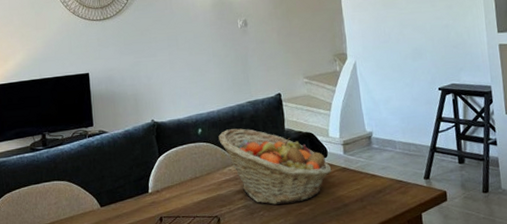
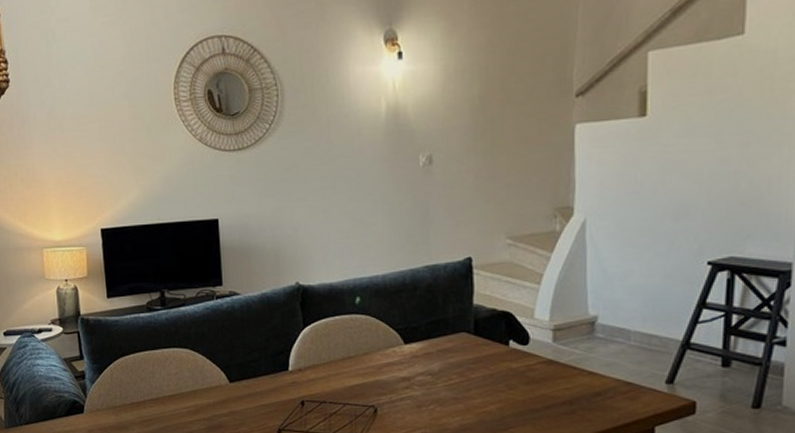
fruit basket: present [218,128,332,205] -> none [382,300,533,399]

